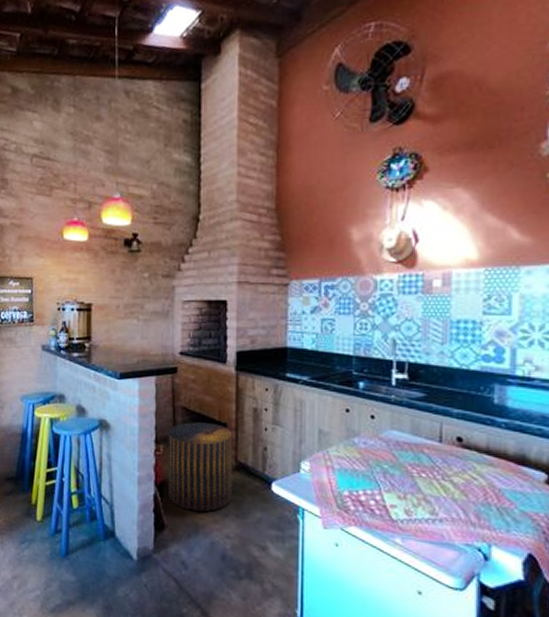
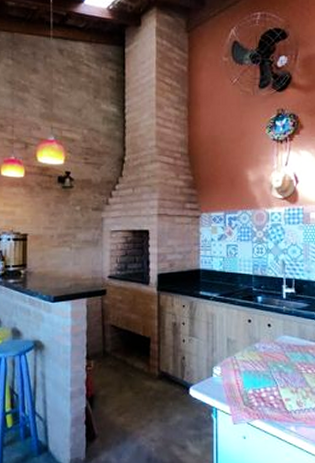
stool: present [167,422,233,512] -> none [98,338,156,420]

